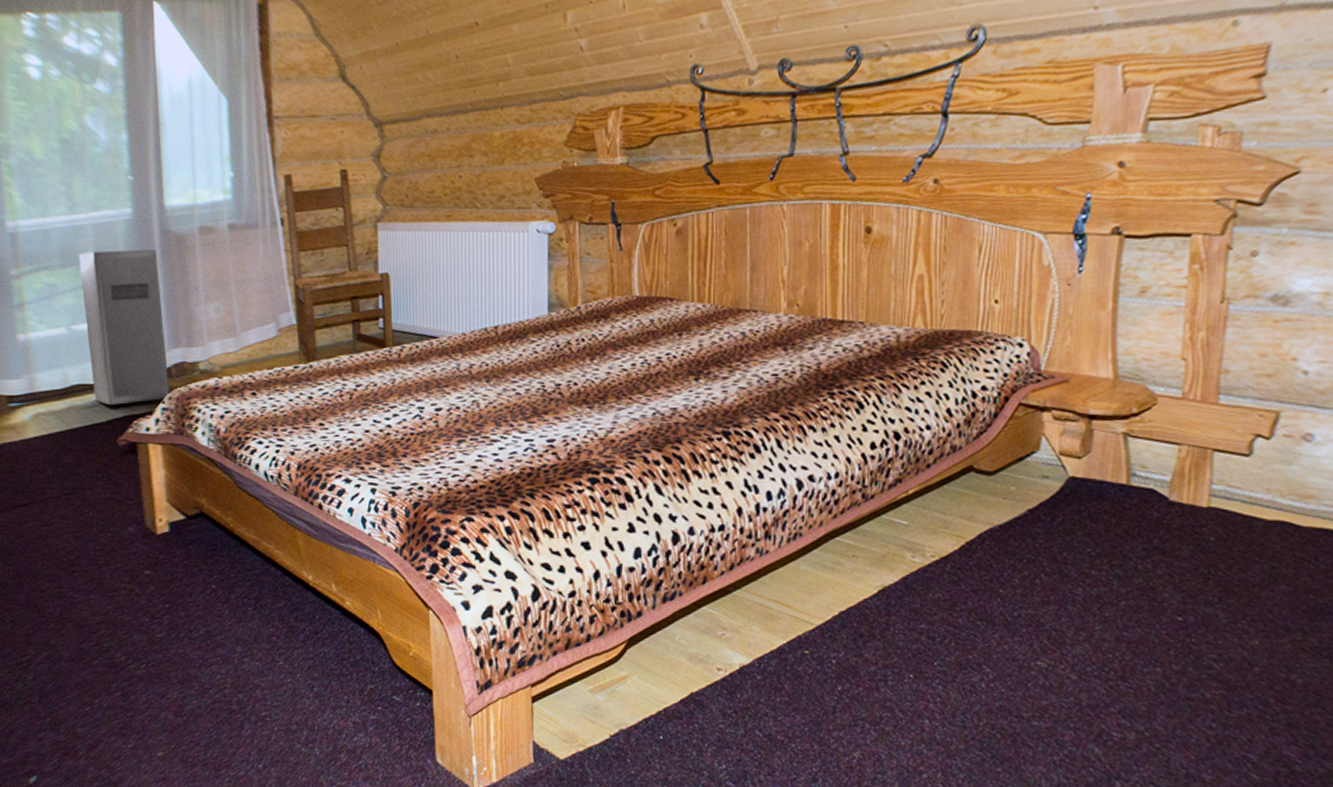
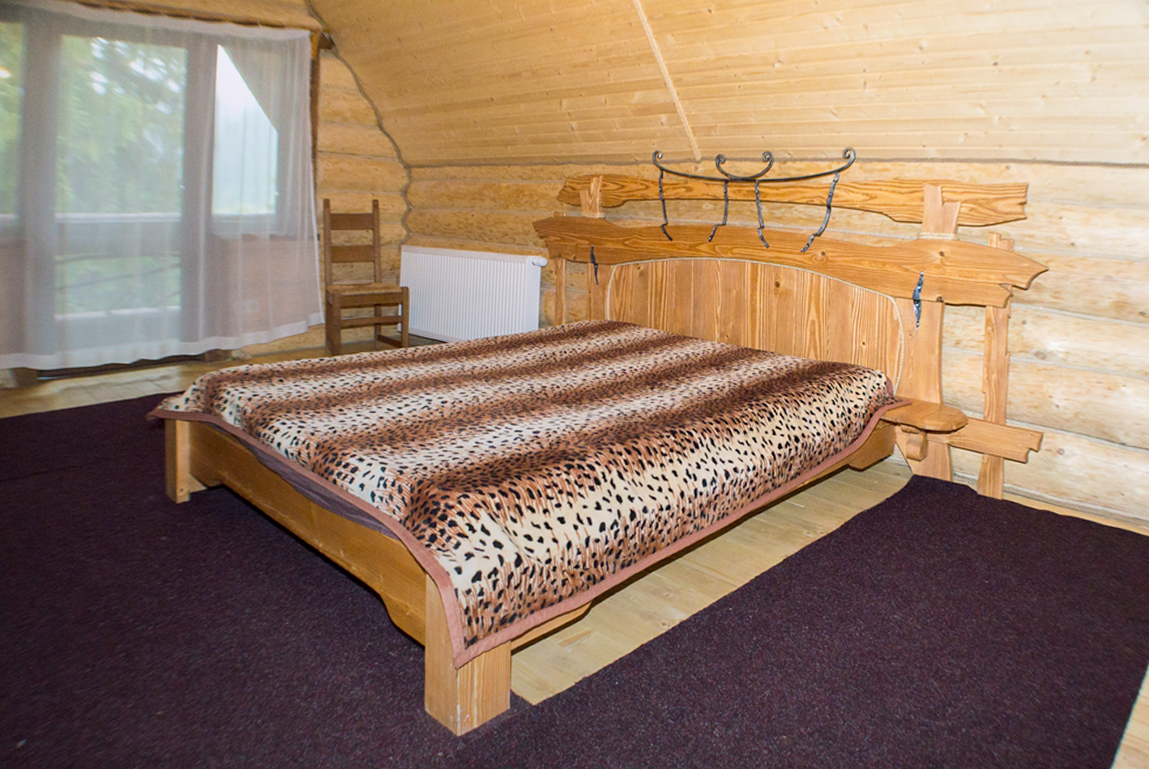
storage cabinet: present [79,249,170,406] -> none [125,247,202,384]

